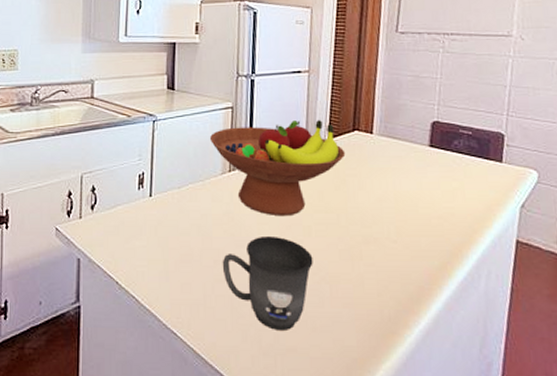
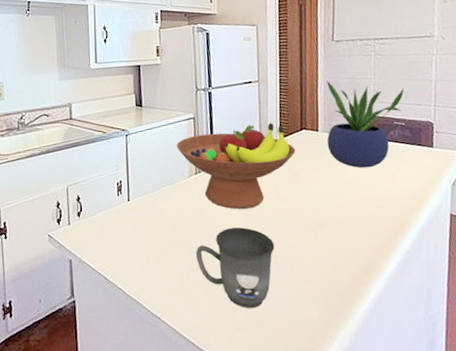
potted plant: none [381,76,474,180] -> present [326,80,404,168]

